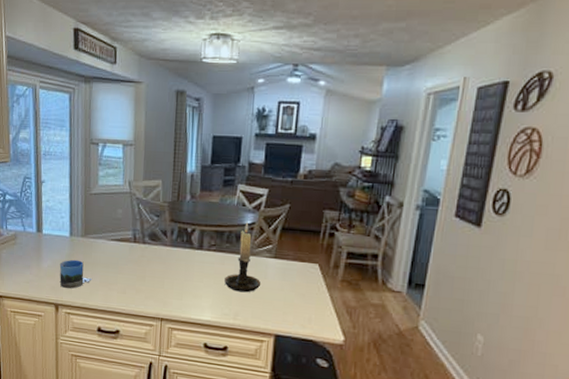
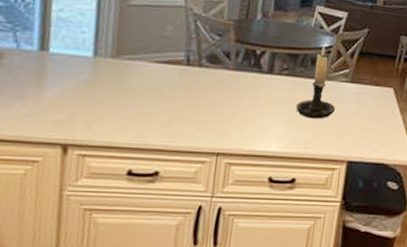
mug: present [59,259,92,289] -> none [72,86,123,123]

